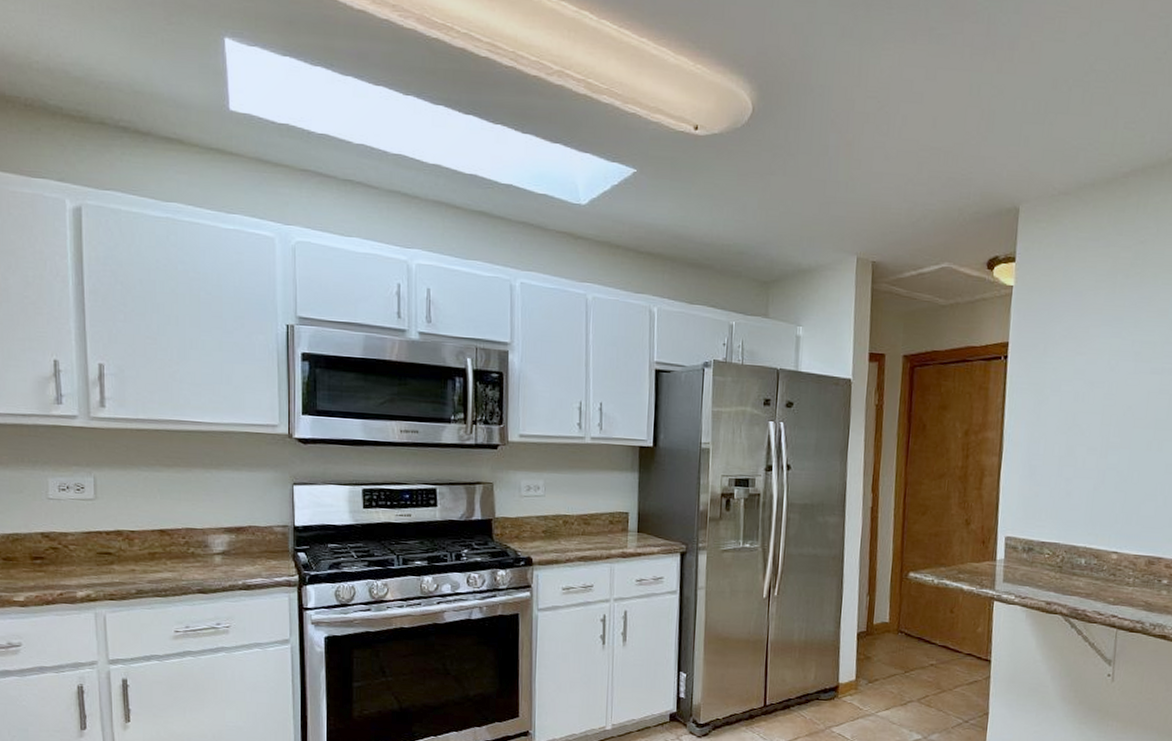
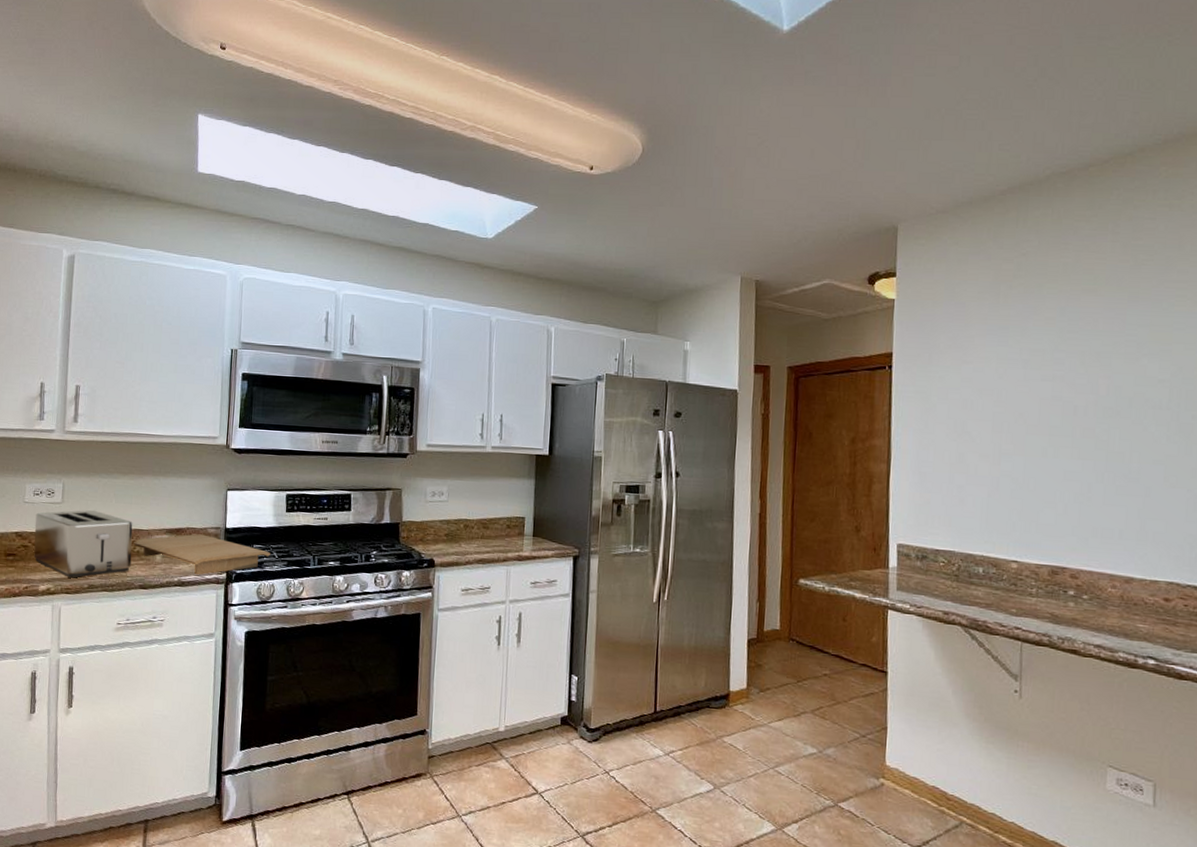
toaster: none [64,507,186,583] -> present [34,509,133,578]
cutting board: none [187,533,348,578] -> present [134,534,270,575]

